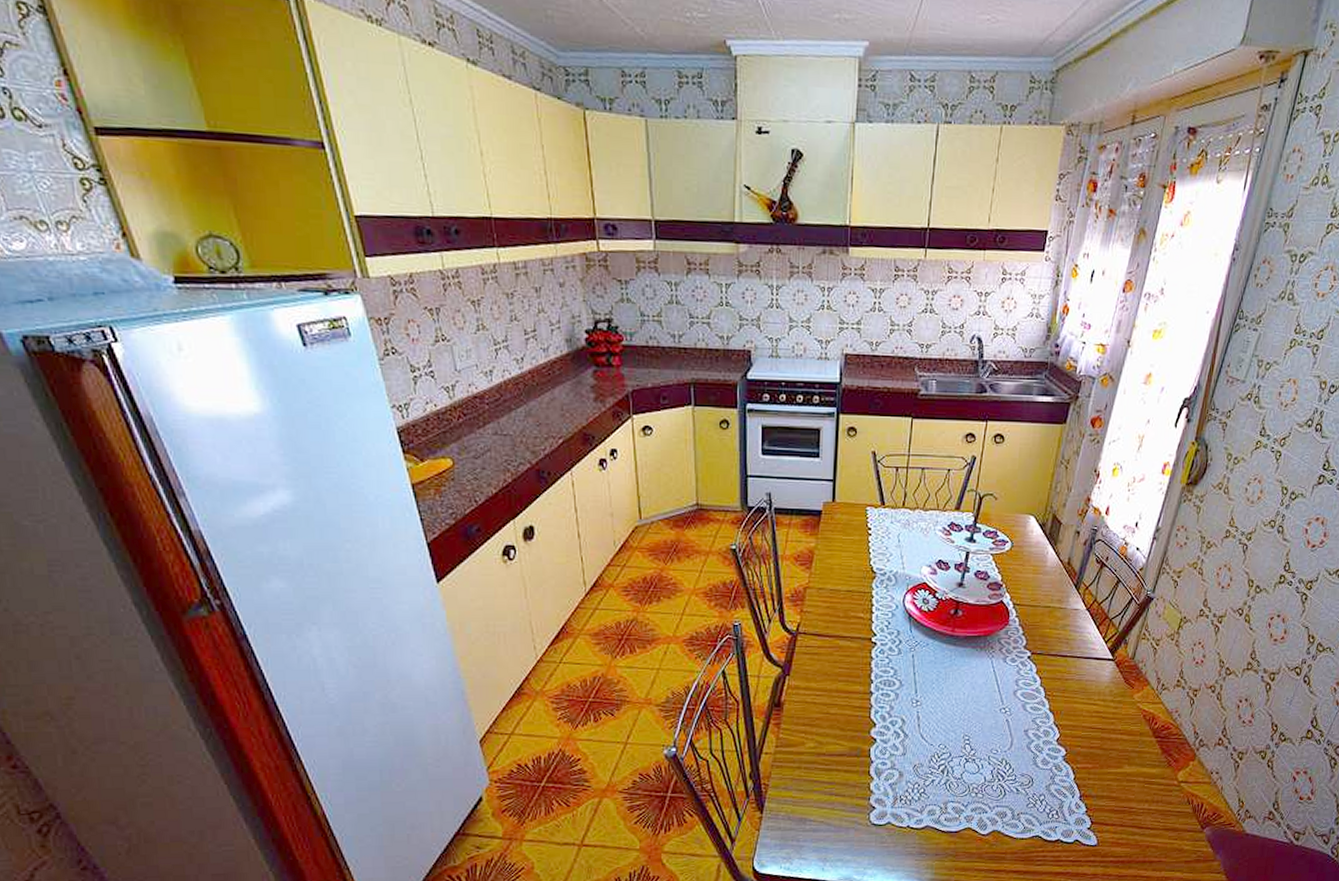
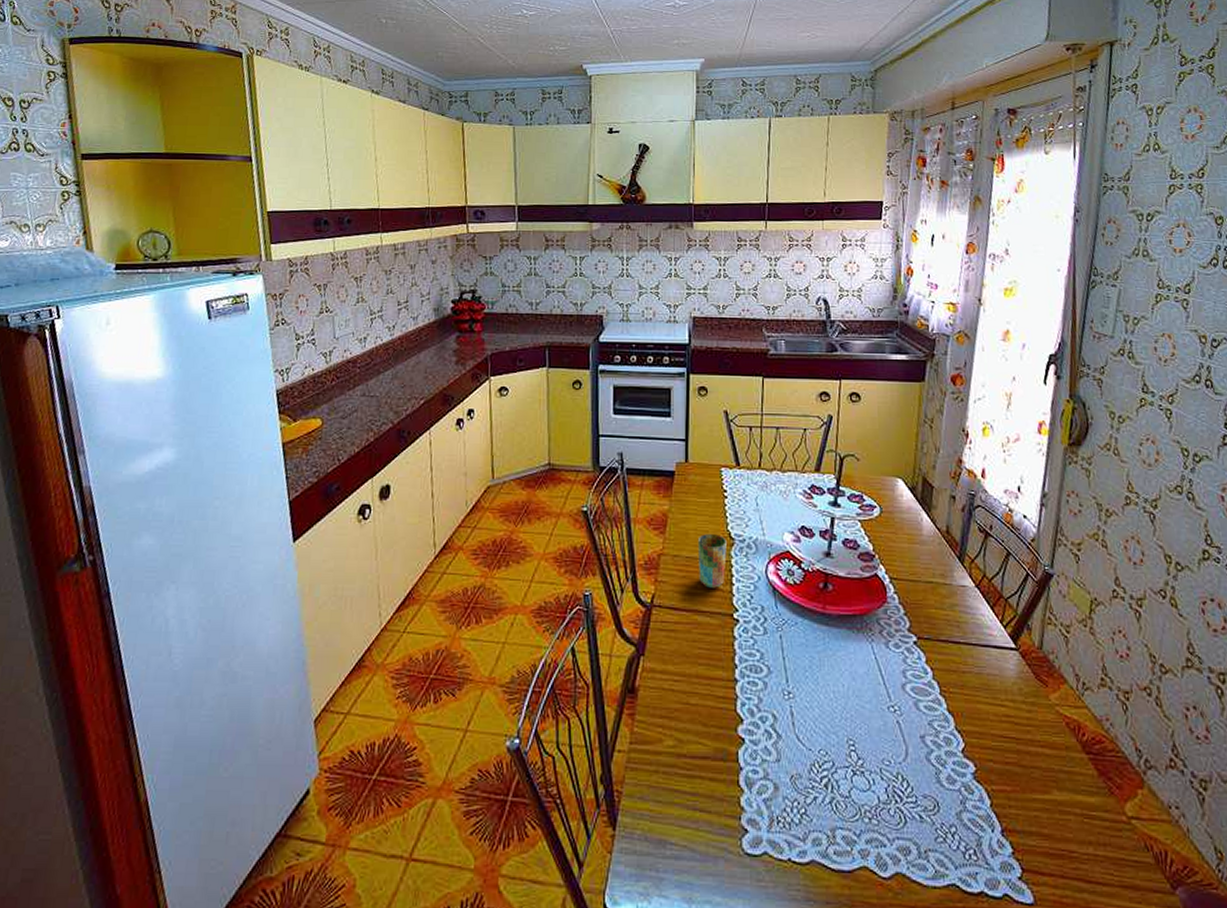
cup: none [841,569,869,616] -> present [697,534,727,588]

